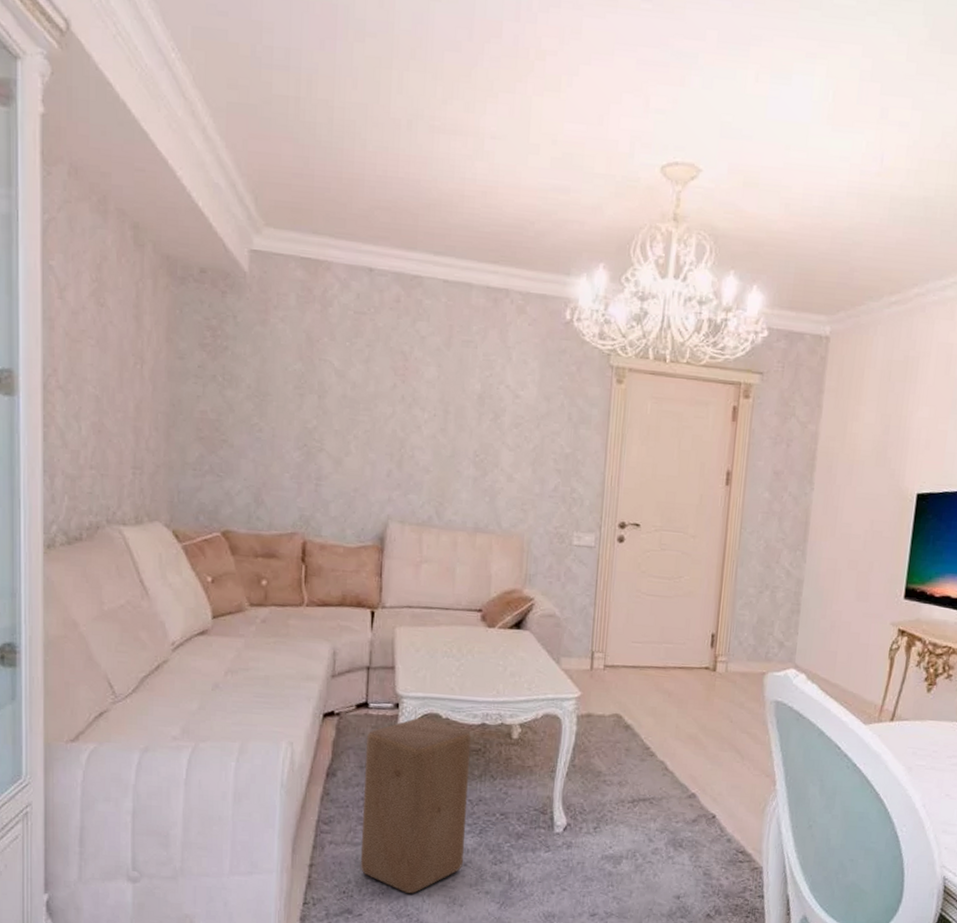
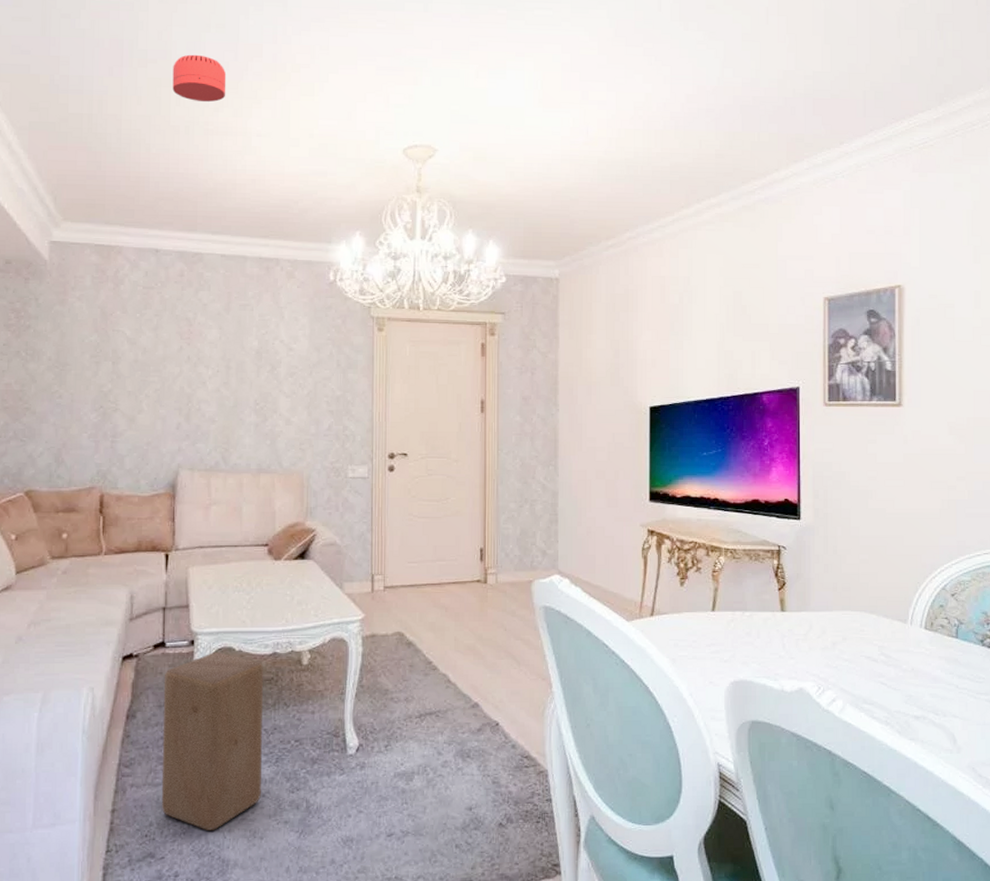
smoke detector: none [394,29,458,92] -> present [172,54,227,103]

